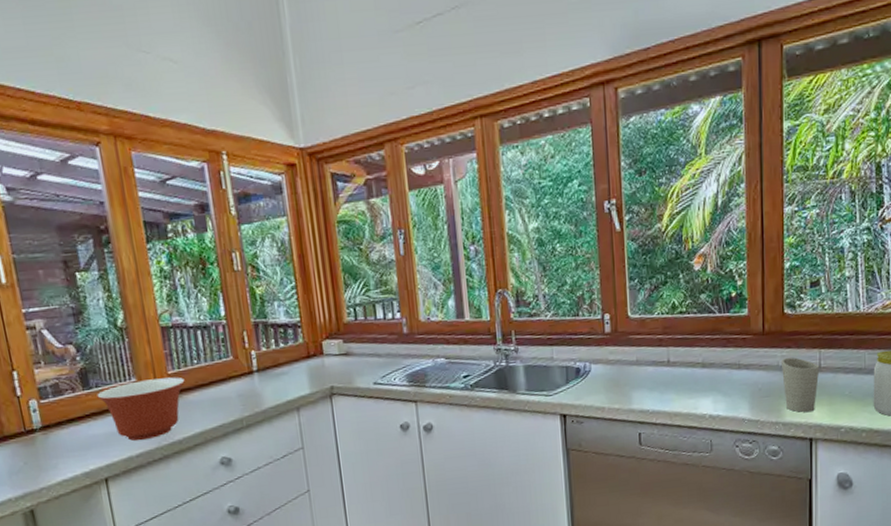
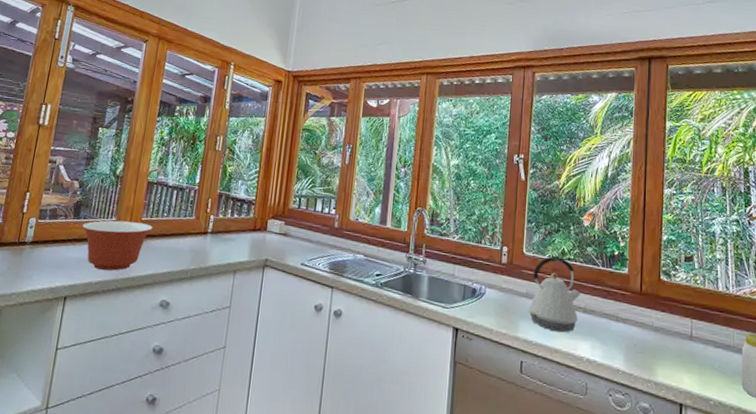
kettle: none [640,312,698,395] -> present [527,256,581,333]
cup: present [781,357,820,413] -> none [655,320,691,378]

